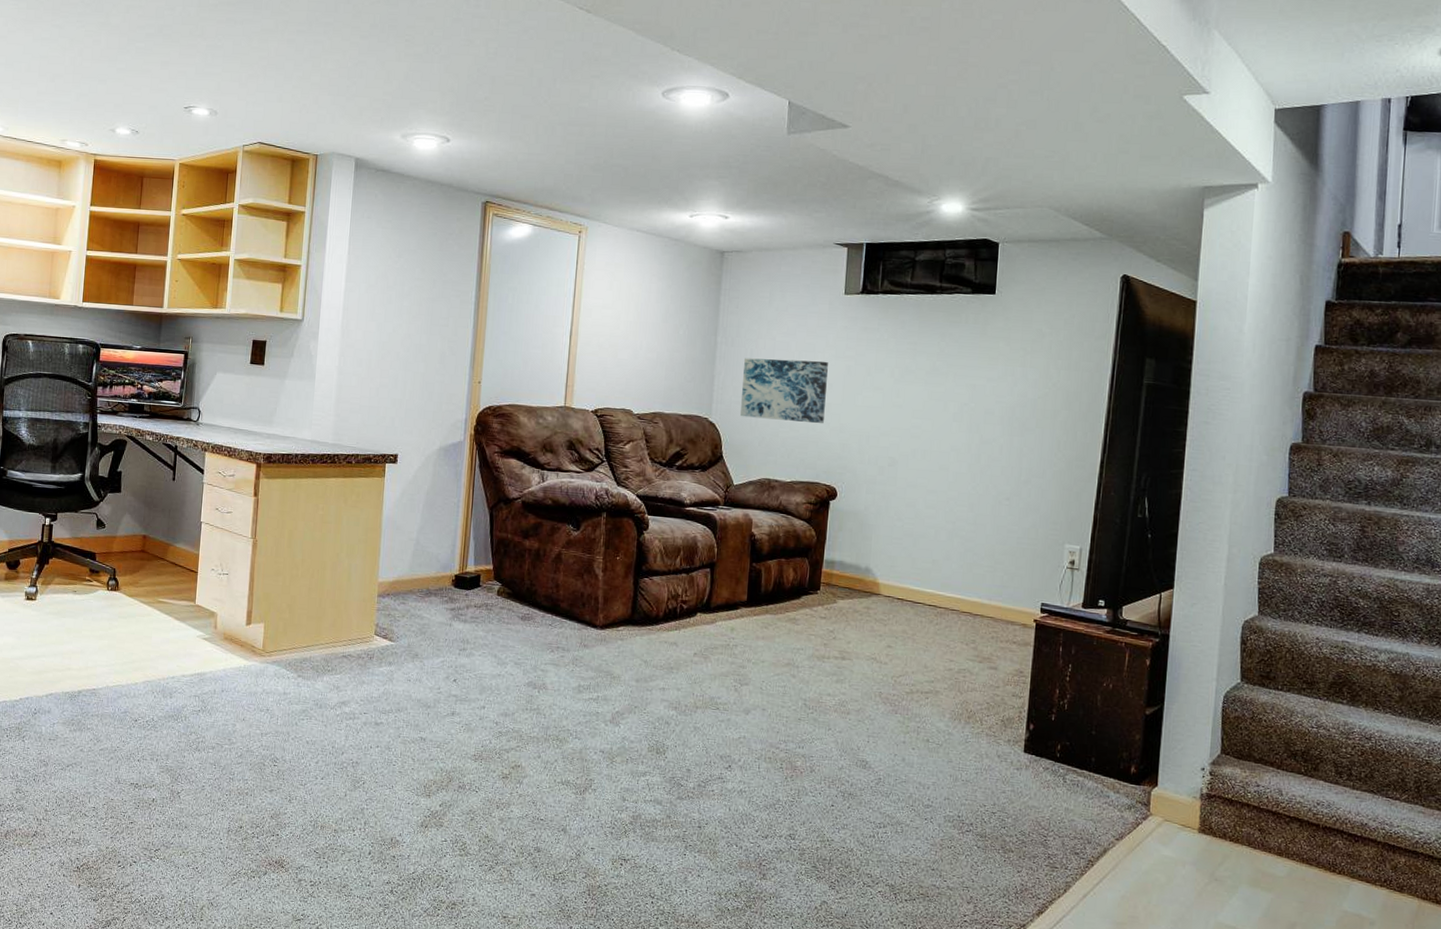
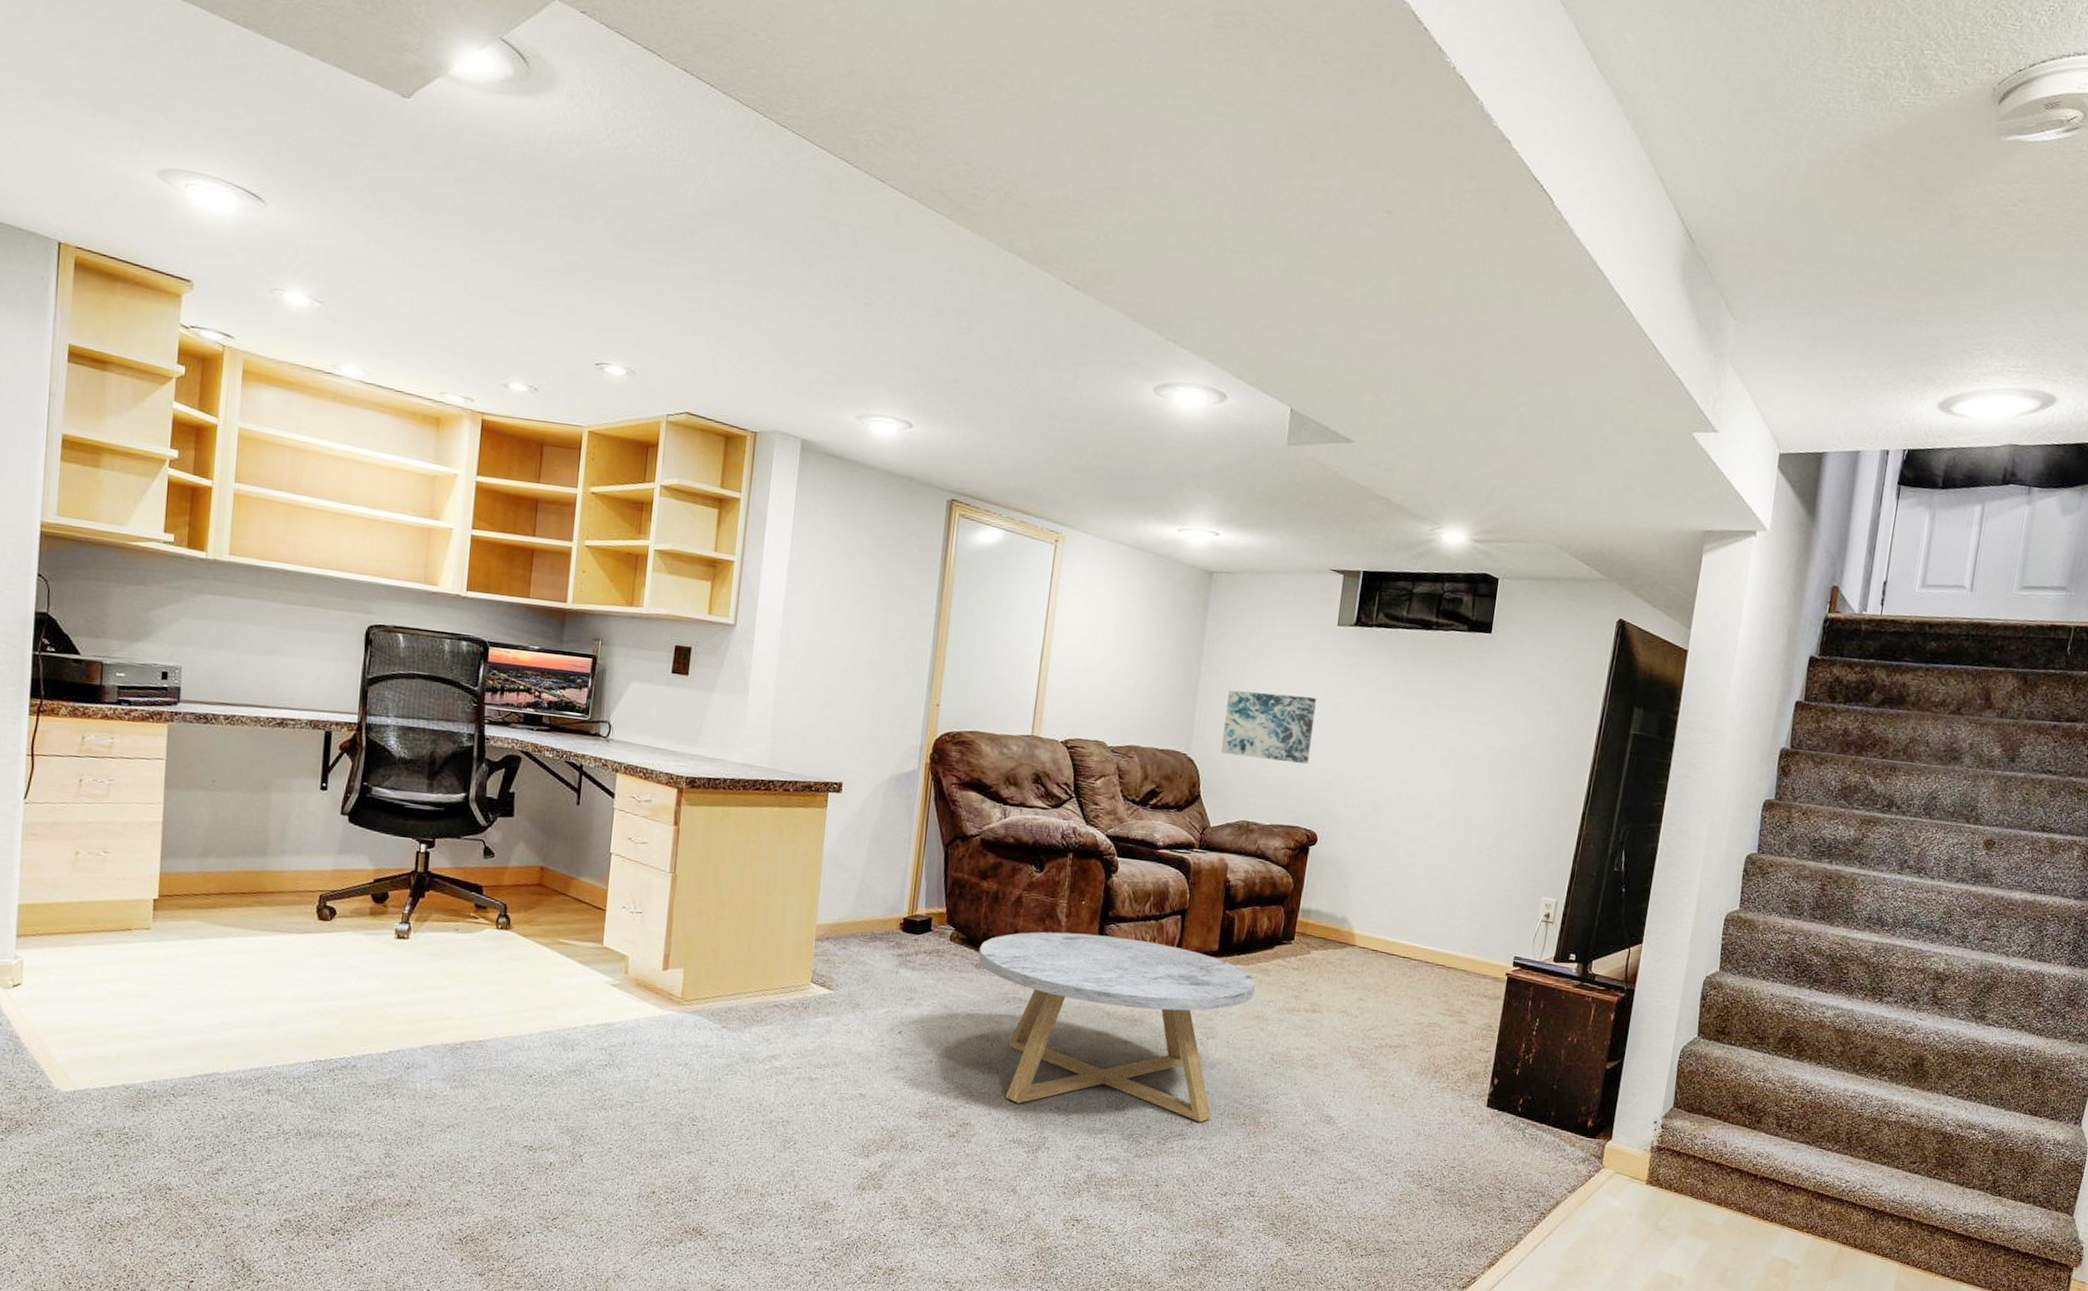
coffee table: none [523,585,785,766] -> present [978,932,1255,1123]

